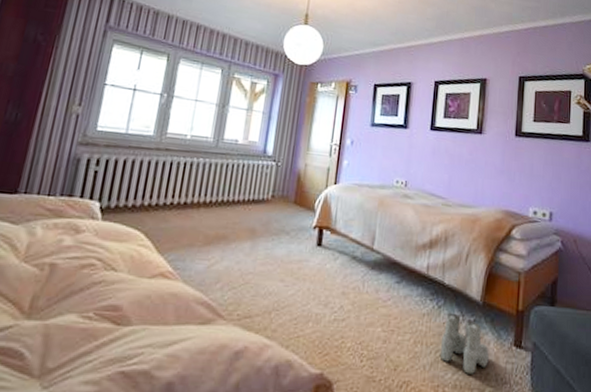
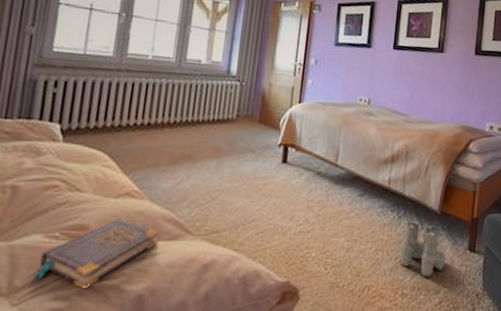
book: none [64,300,193,374] -> present [32,218,161,289]

